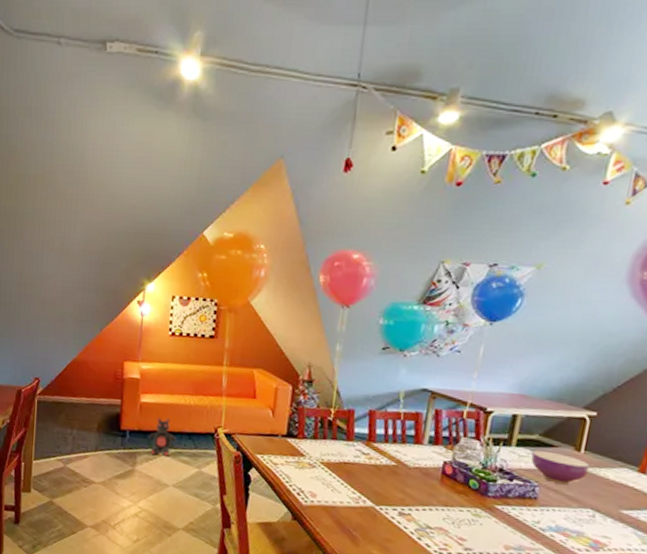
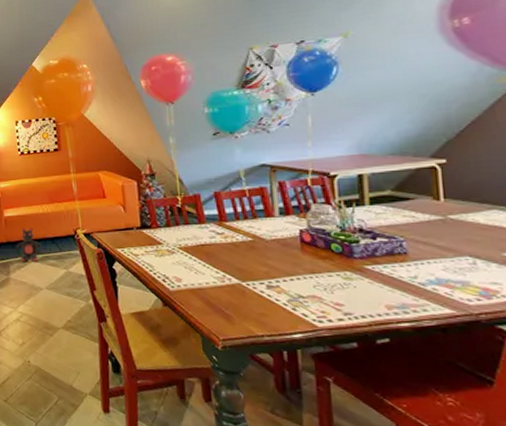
bowl: present [530,450,591,485] -> none [387,204,456,236]

